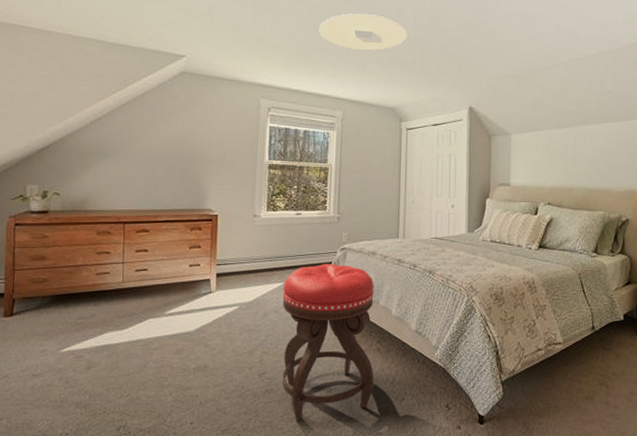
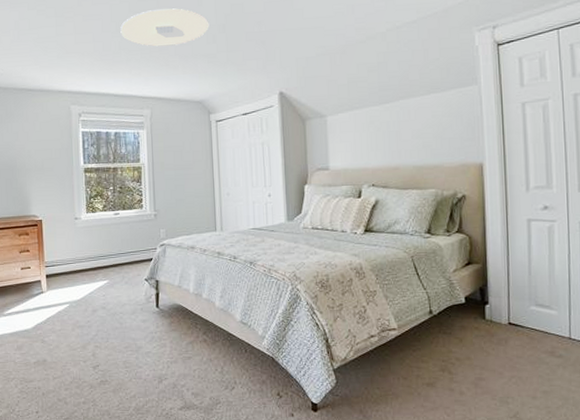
stool: present [282,264,374,423] -> none [108,260,203,411]

